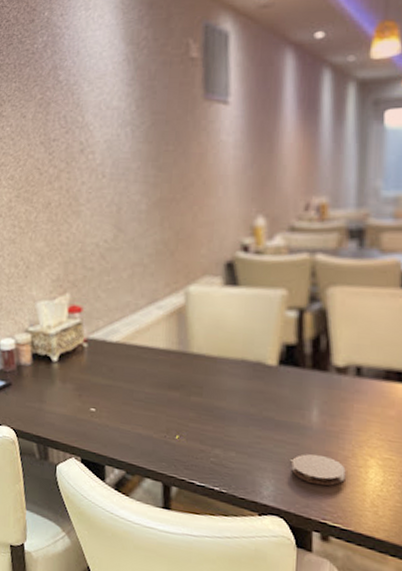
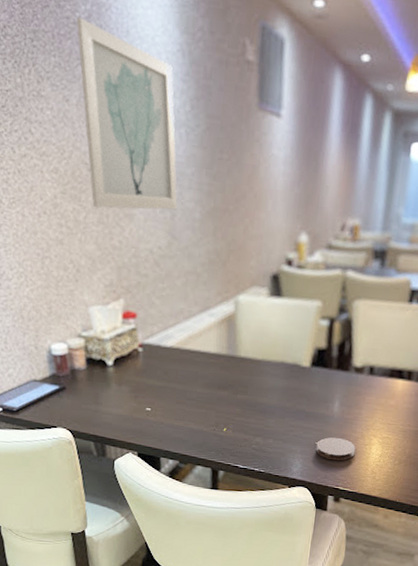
wall art: none [34,48,124,207] -> present [76,17,178,210]

